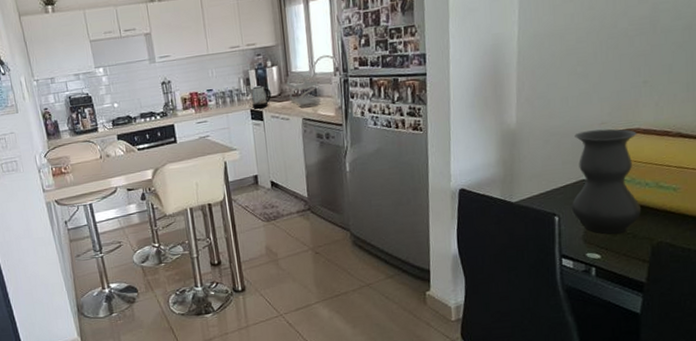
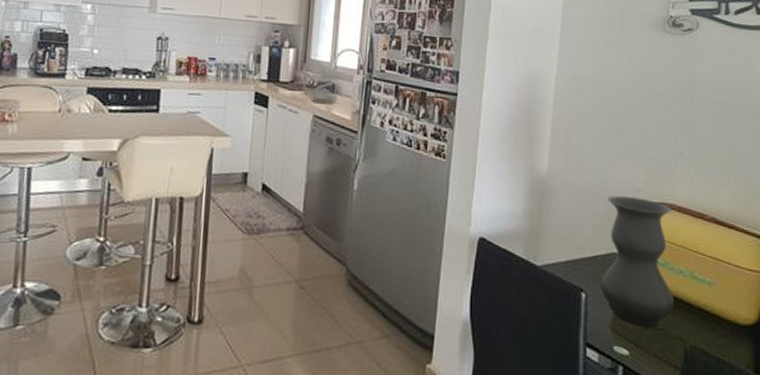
kettle: present [250,85,272,109] -> none [258,66,283,93]

